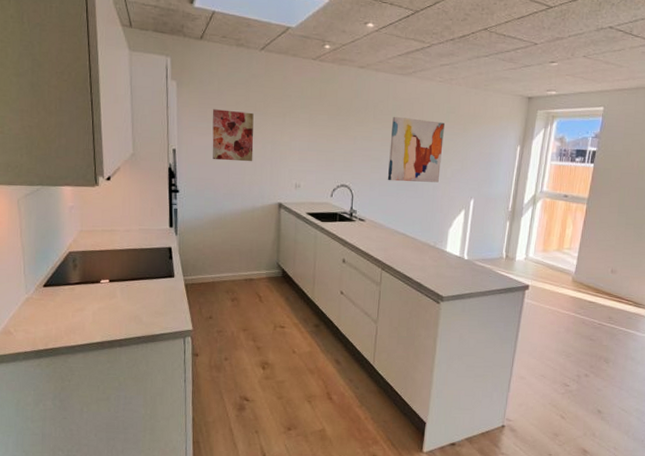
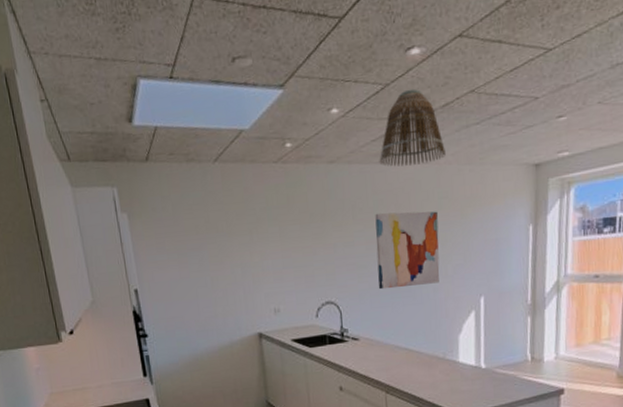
wall art: present [212,109,254,162] -> none [170,235,223,295]
lamp shade: none [402,18,458,82] -> present [379,88,446,167]

